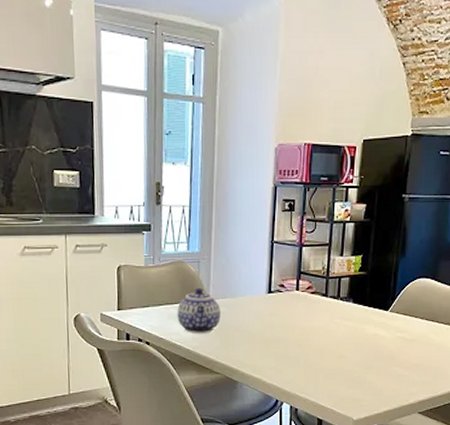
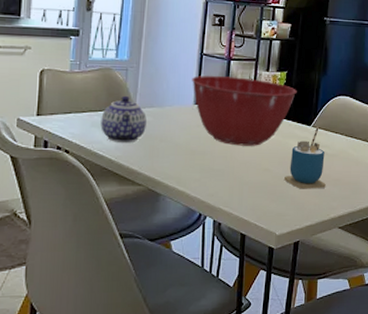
mixing bowl: none [263,264,373,333] -> present [192,76,297,146]
cup: none [361,311,405,375] -> present [284,126,326,189]

